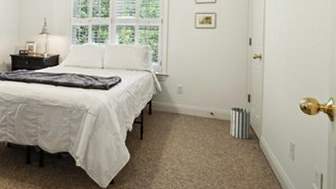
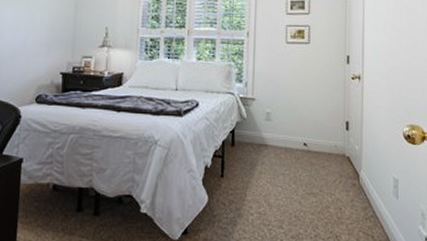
wastebasket: present [230,107,251,139] -> none [326,136,349,175]

